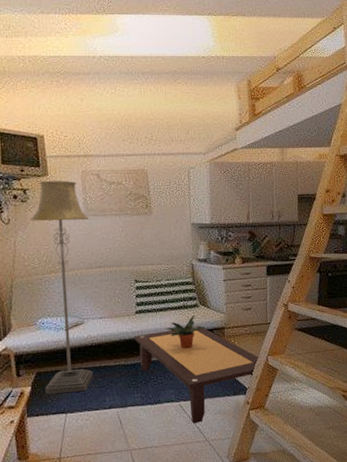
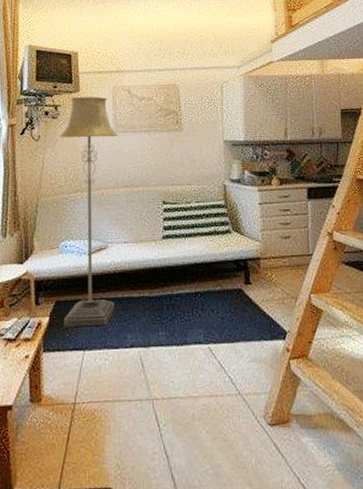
coffee table: present [135,326,260,424] -> none [161,255,302,372]
potted plant: present [165,315,206,349] -> none [194,242,240,282]

